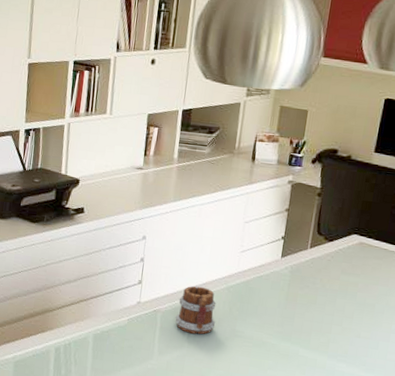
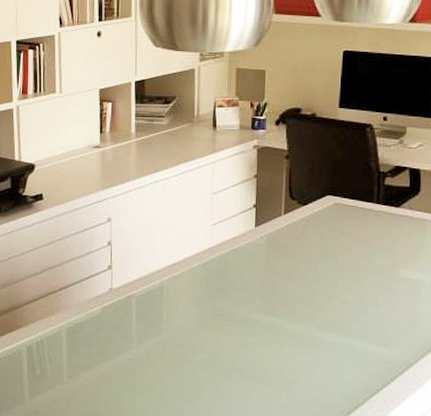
mug: present [175,286,216,335] -> none [151,265,194,317]

